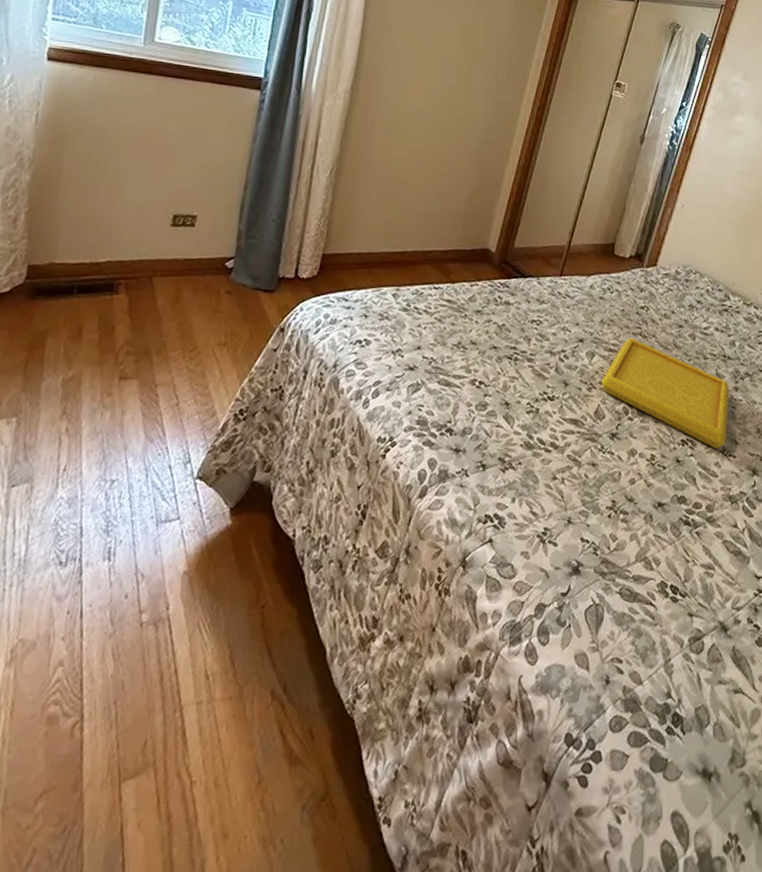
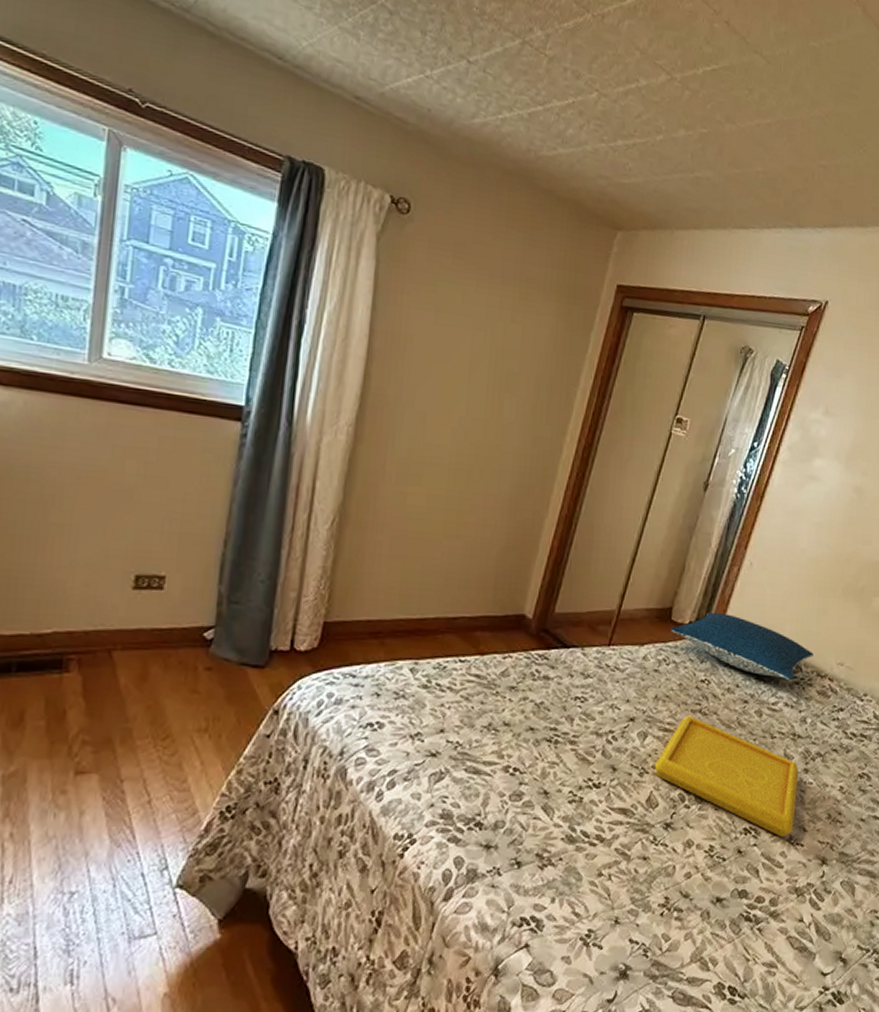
pillow: none [614,247,740,308] -> present [671,611,813,681]

